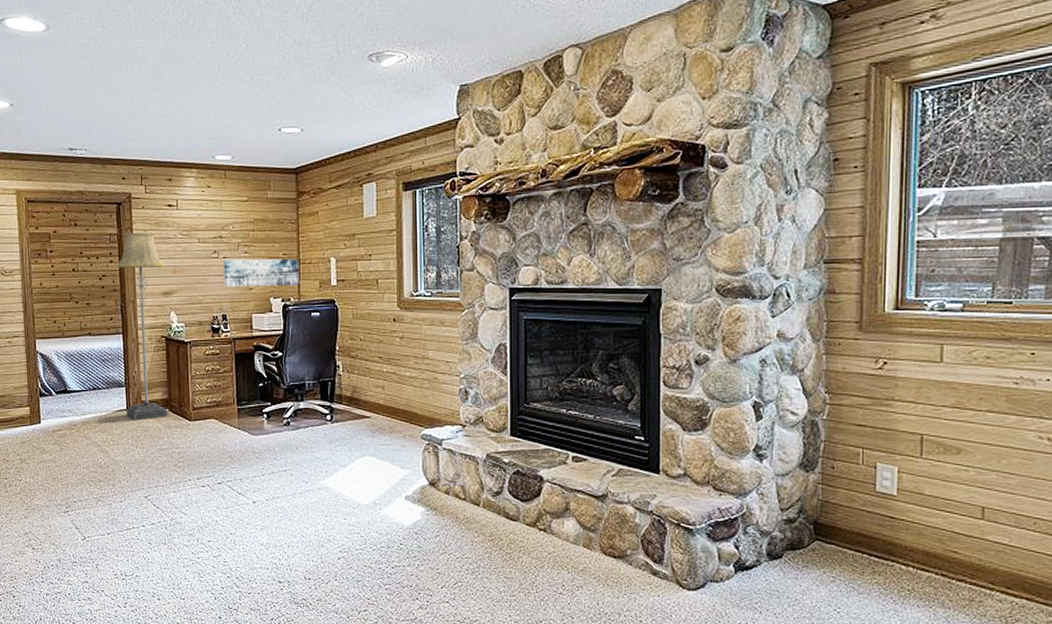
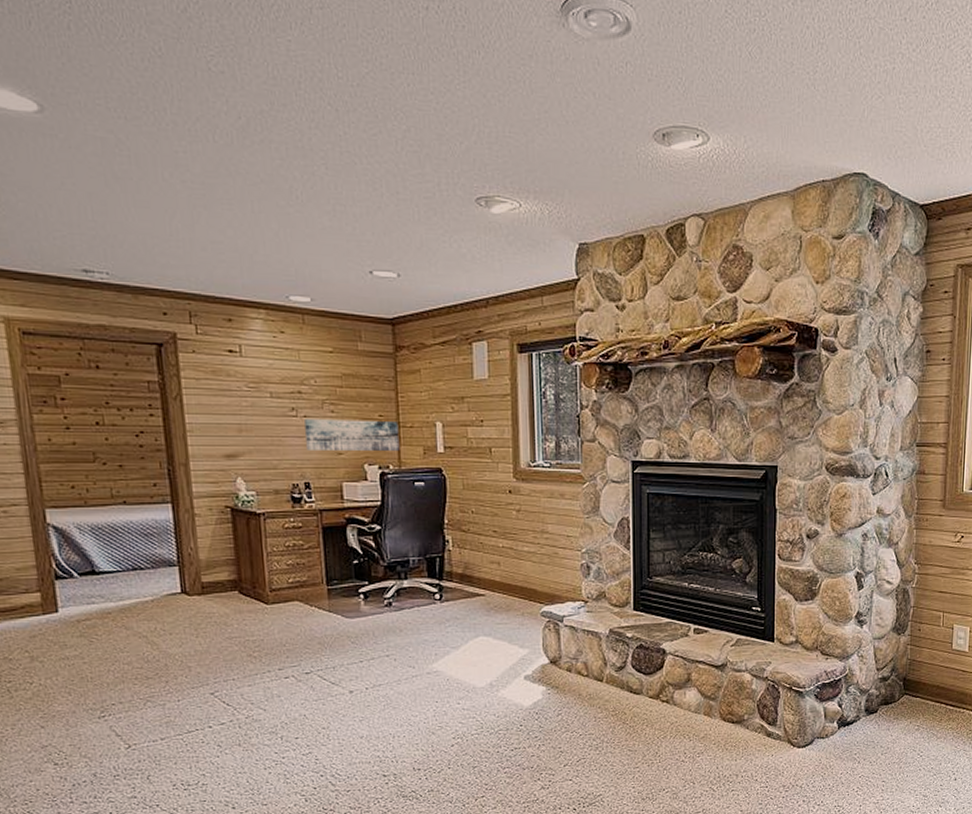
floor lamp: present [116,232,168,419] -> none [158,381,238,604]

